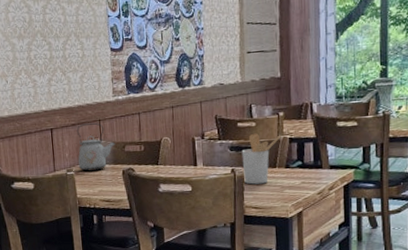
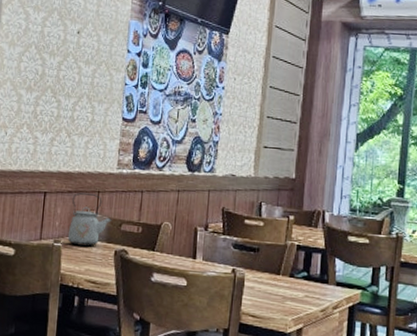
utensil holder: present [241,133,281,185] -> none [244,233,289,291]

